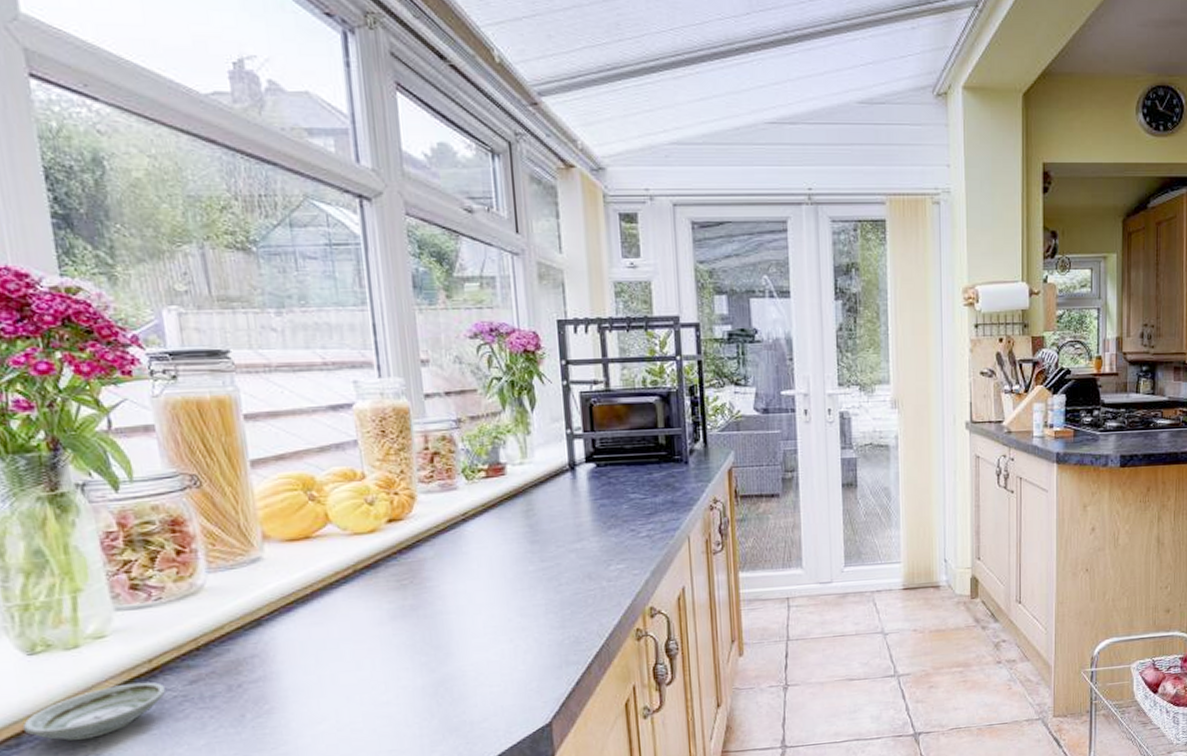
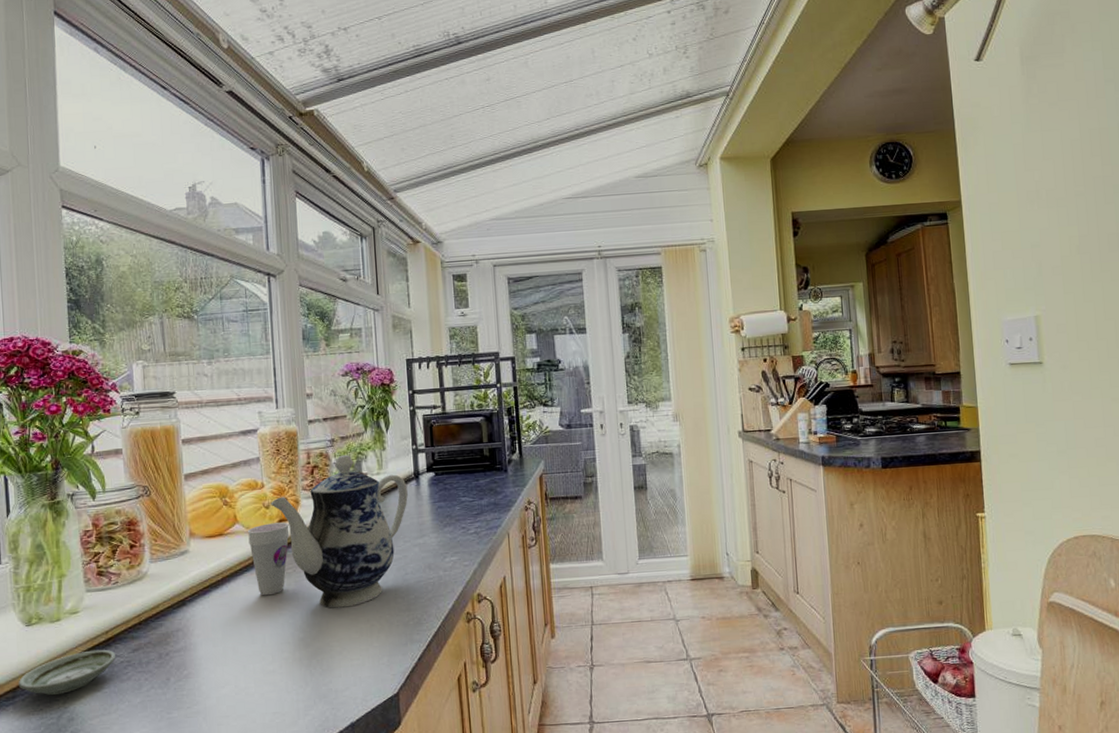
cup: none [344,522,403,613] -> present [247,522,289,596]
teapot: none [375,439,561,627] -> present [270,454,408,608]

